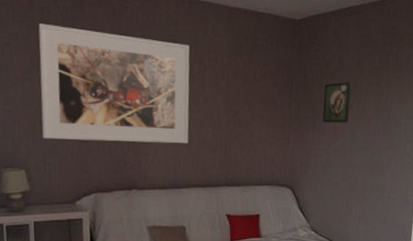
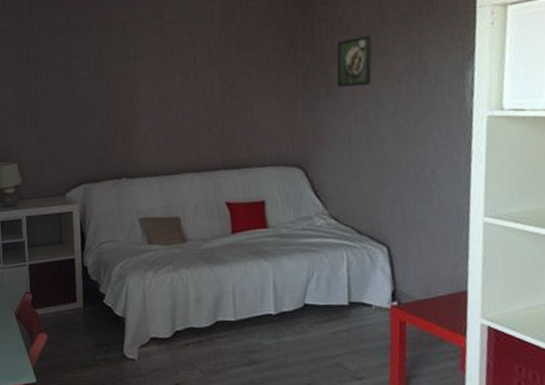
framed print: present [38,23,190,144] -> none [27,14,180,131]

